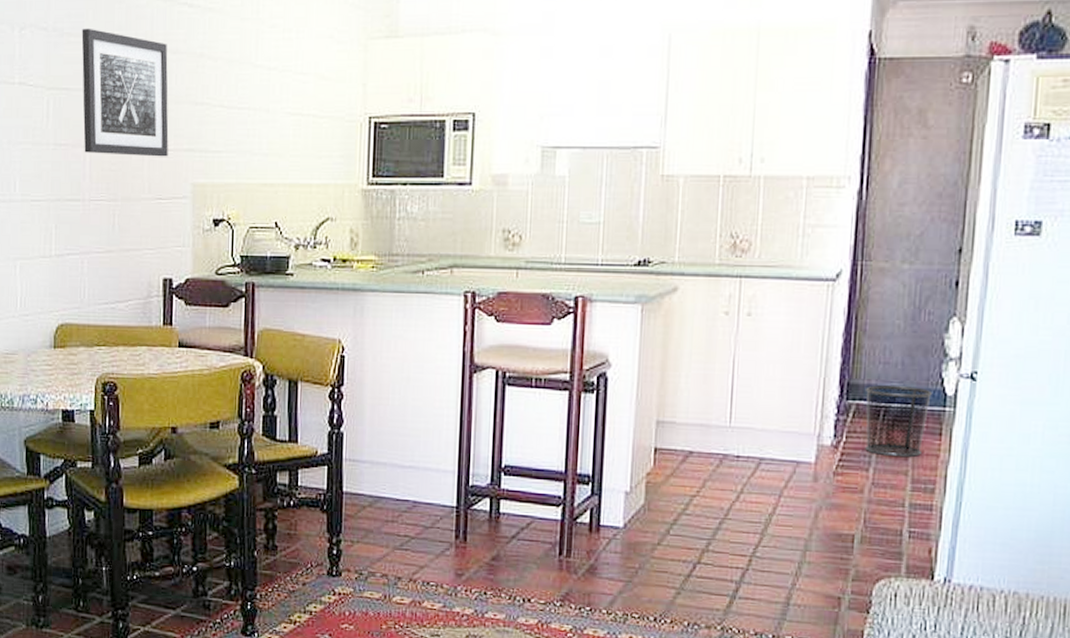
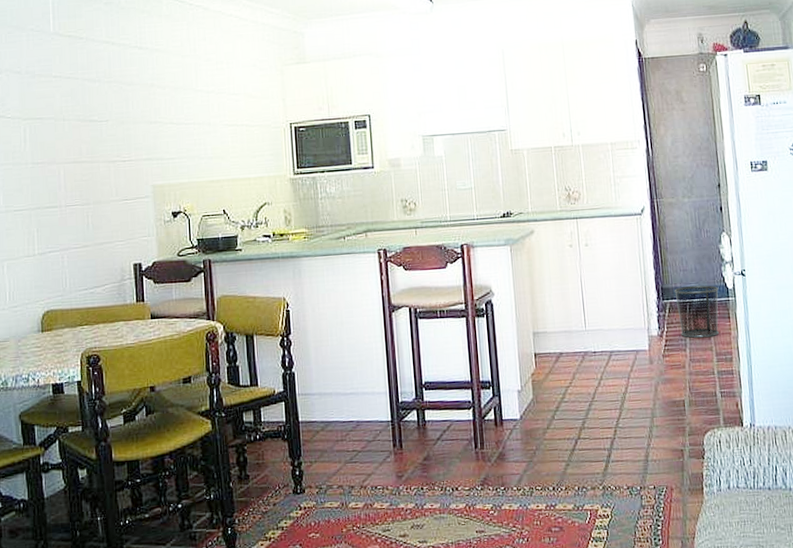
wall art: present [81,28,169,157] -> none [50,69,130,168]

